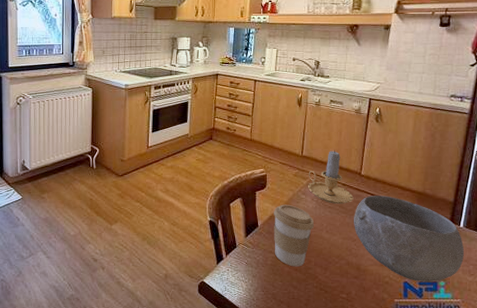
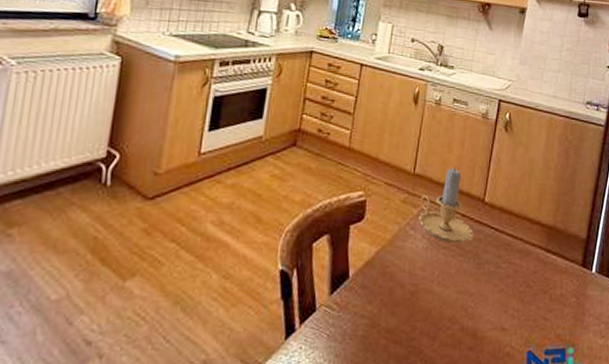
coffee cup: present [274,204,314,267] -> none [369,244,423,338]
bowl: present [354,196,465,282] -> none [472,231,596,351]

